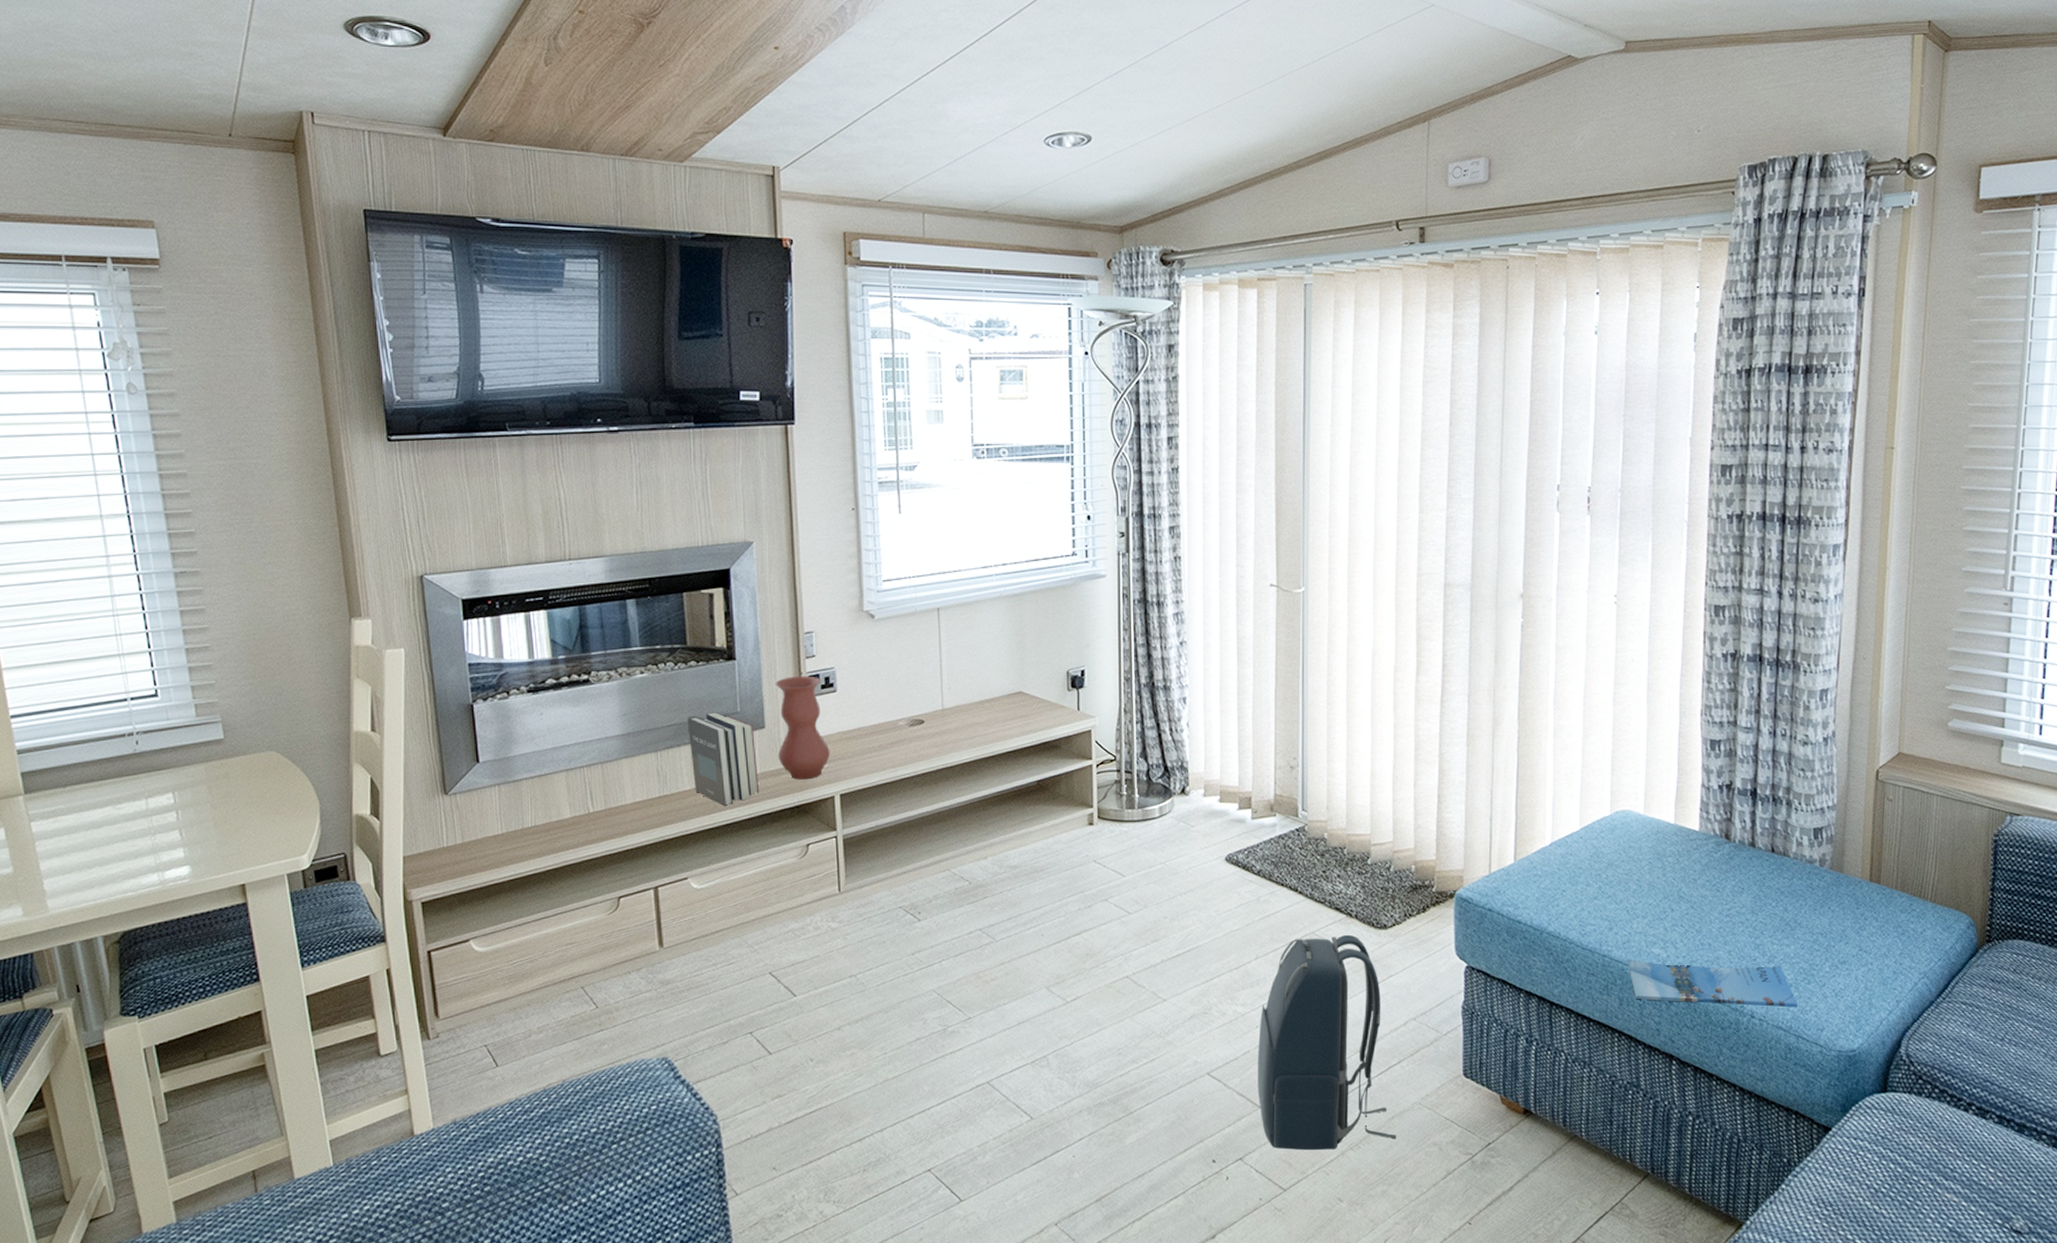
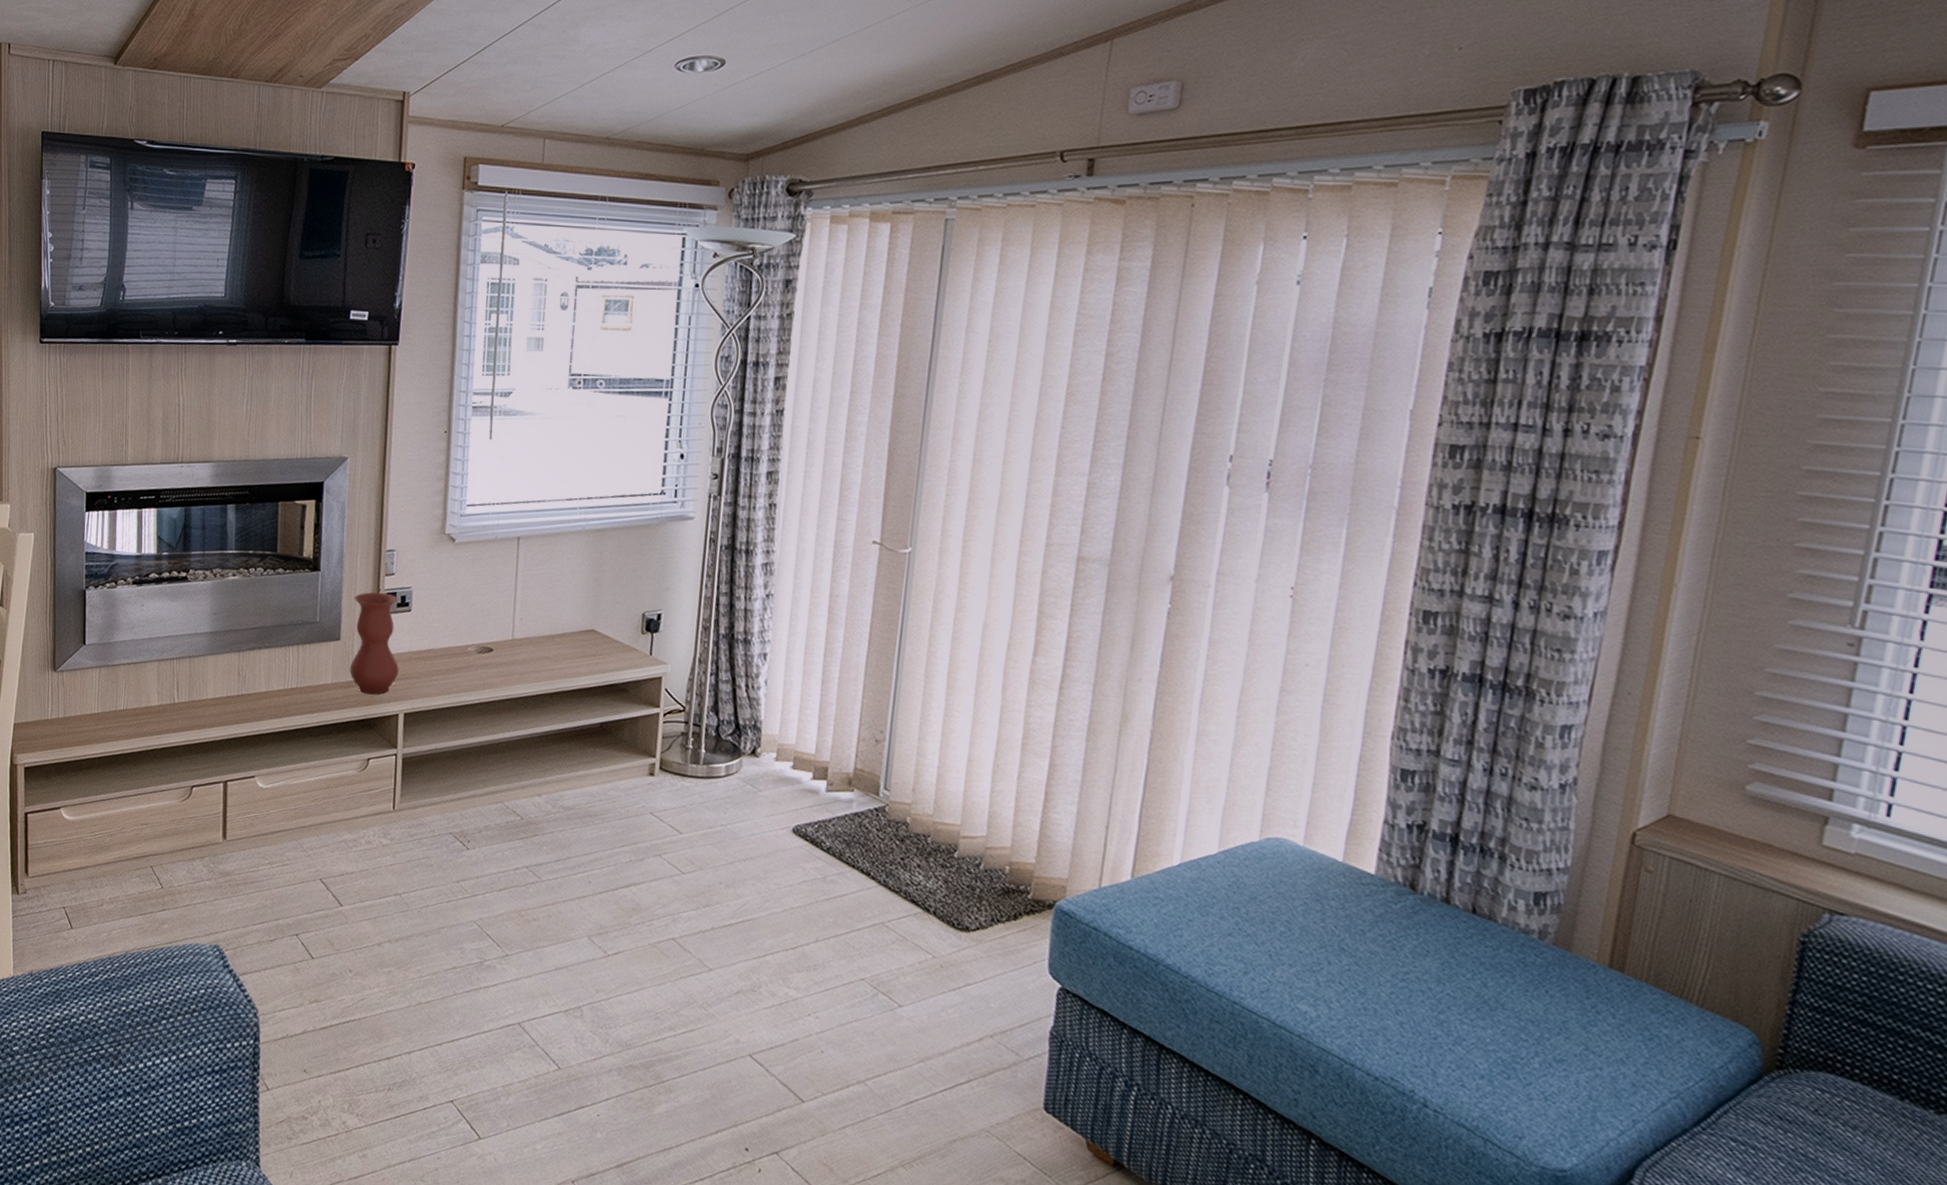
books: present [687,712,760,806] -> none [270,619,330,711]
backpack: present [1258,934,1397,1151] -> none [802,927,958,1166]
magazine: present [1626,957,1799,1008] -> none [1262,1008,1491,1105]

